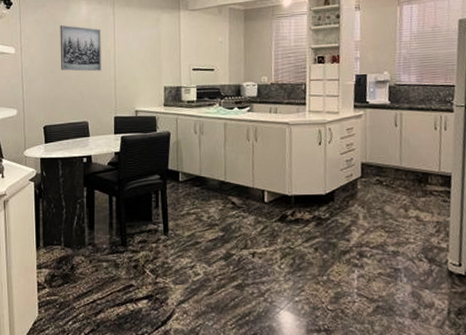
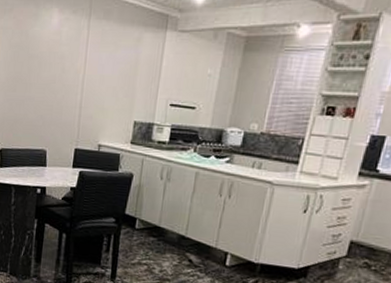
wall art: present [60,25,102,72] -> none [23,35,72,95]

